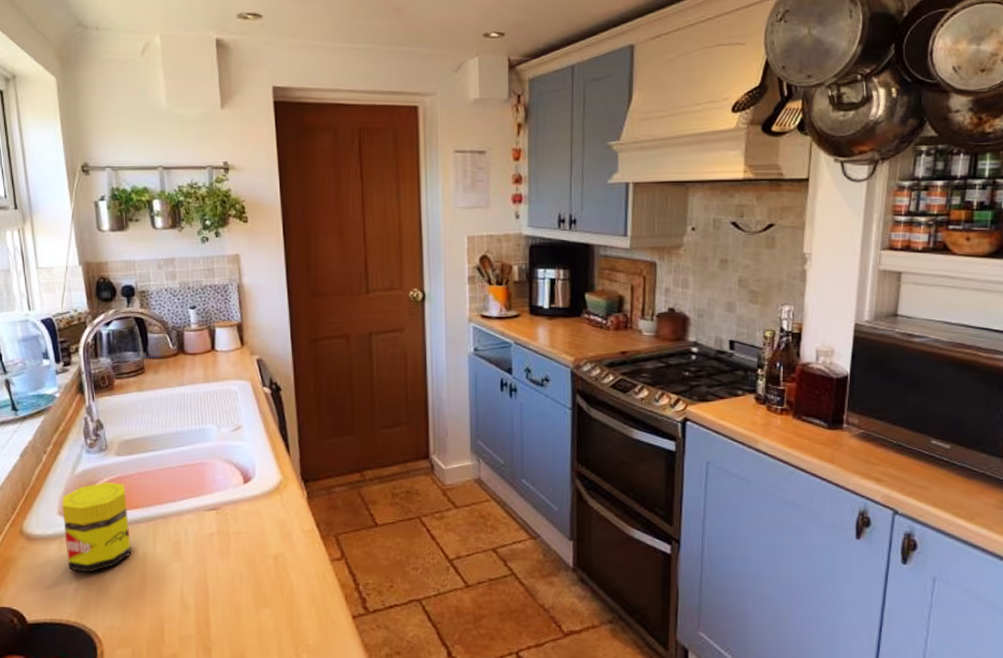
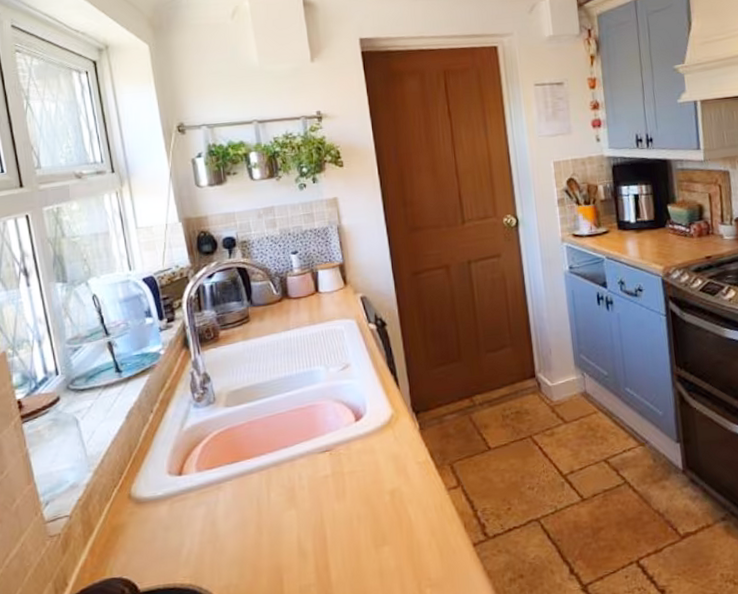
jar: present [62,481,132,572] -> none [171,434,245,531]

